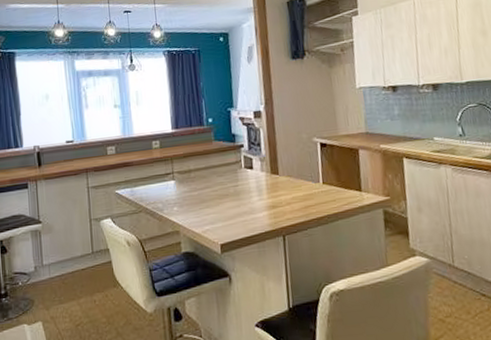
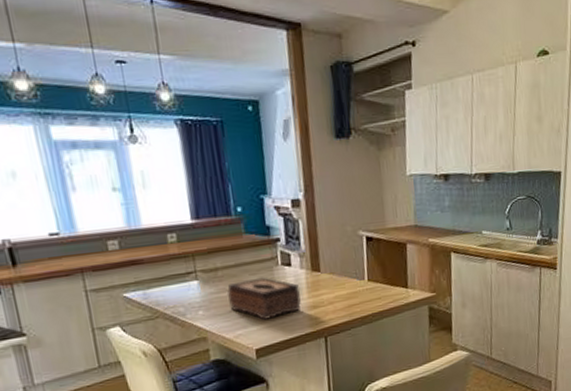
tissue box: none [198,178,261,218] -> present [228,277,301,321]

